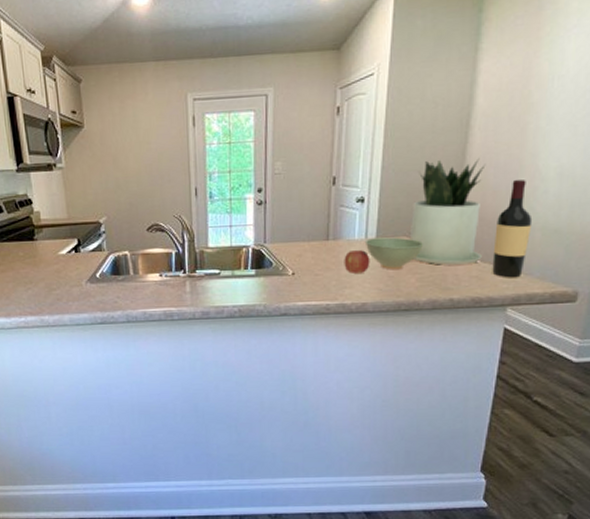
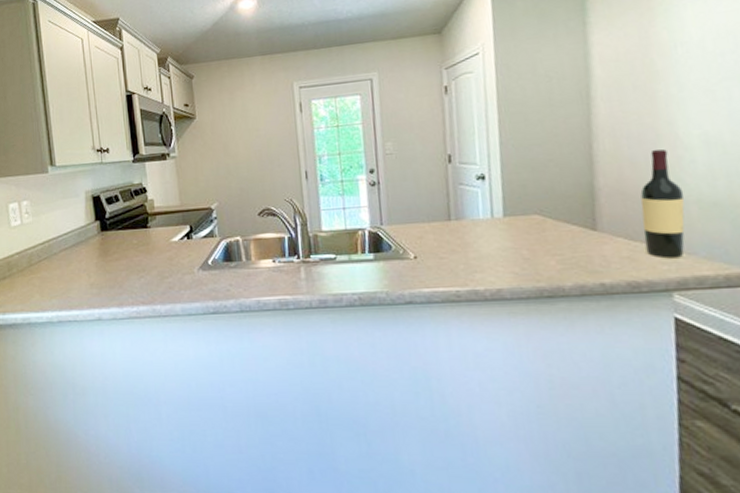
fruit: present [344,250,370,275] -> none [470,230,501,257]
bowl: present [364,237,424,270] -> none [491,215,560,252]
planter: present [411,158,486,265] -> none [540,129,631,245]

